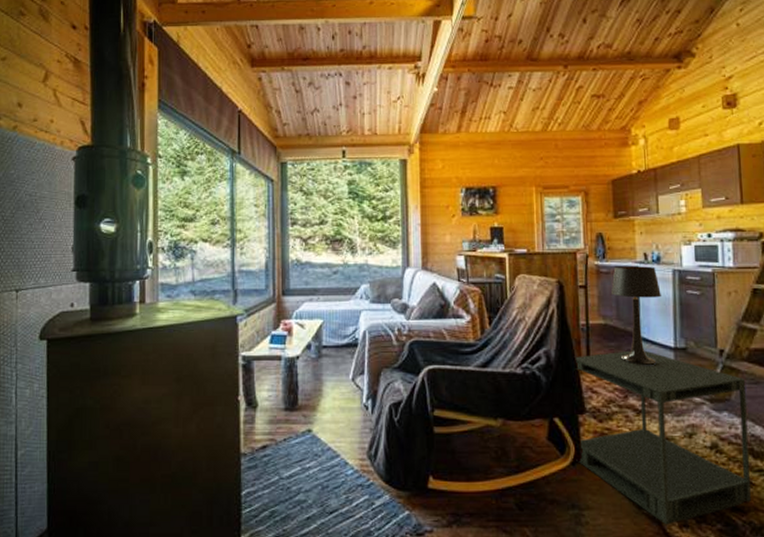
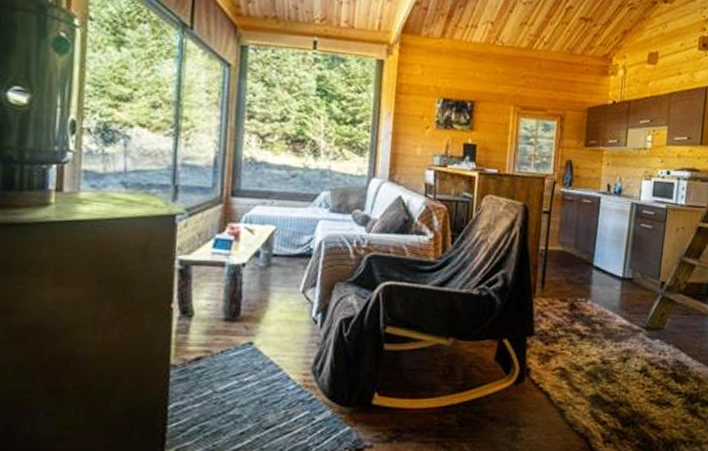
side table: present [575,350,751,525] -> none [519,277,680,441]
table lamp: present [610,266,662,365] -> none [572,195,619,293]

